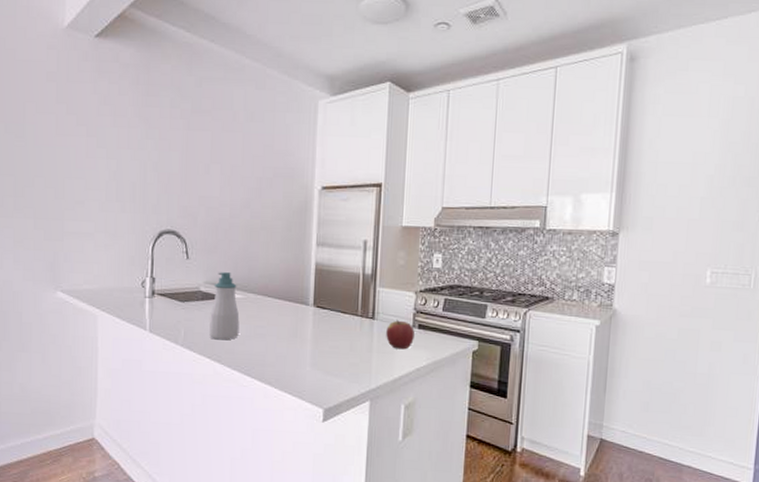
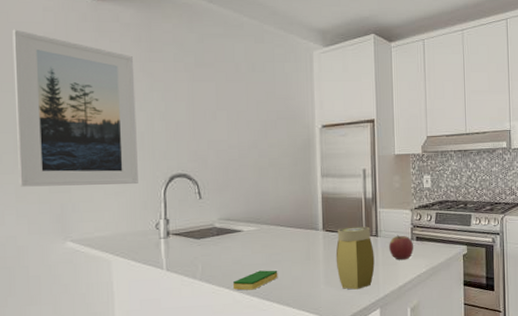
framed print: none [17,67,131,237] -> present [12,29,138,187]
soap bottle: present [209,272,240,340] -> none [226,208,255,271]
dish sponge: none [214,343,262,363] -> present [232,270,278,291]
jar: none [325,305,369,377] -> present [335,226,375,290]

